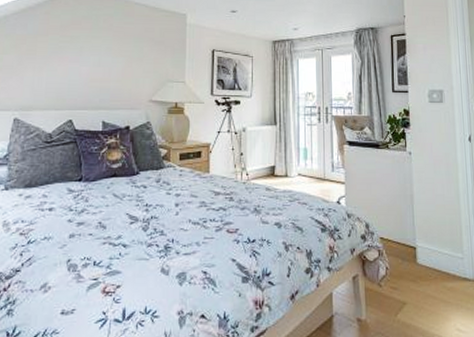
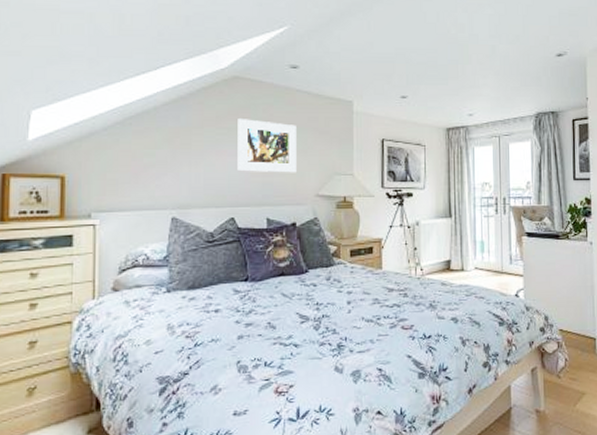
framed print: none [77,28,134,79] -> present [237,119,296,173]

